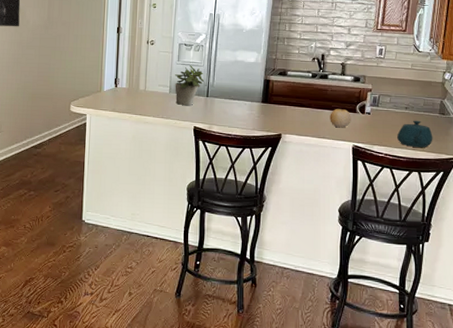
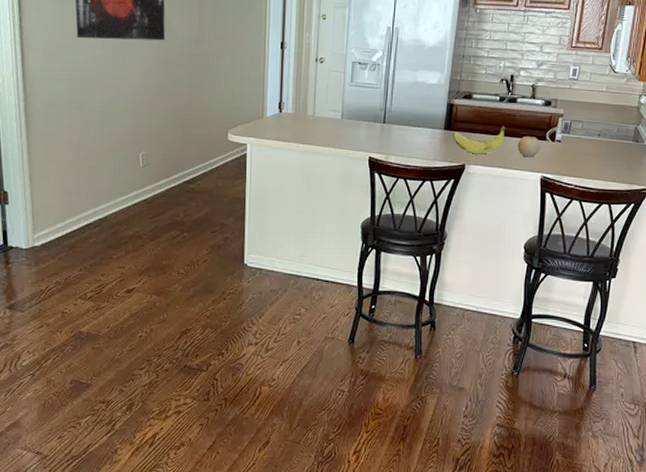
potted plant: present [174,65,205,105] -> none [347,87,381,133]
banana: none [269,99,318,125] -> present [452,126,506,155]
teapot: present [397,120,433,147] -> none [588,148,625,178]

